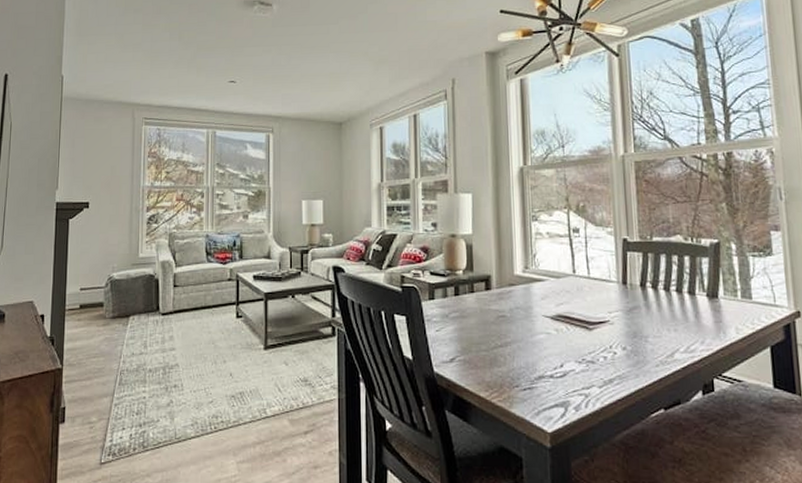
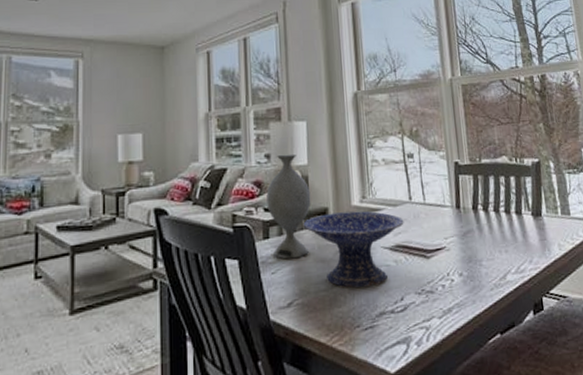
decorative vase: none [433,223,475,319] -> present [266,153,311,259]
decorative bowl: none [466,280,567,350] -> present [303,211,404,288]

